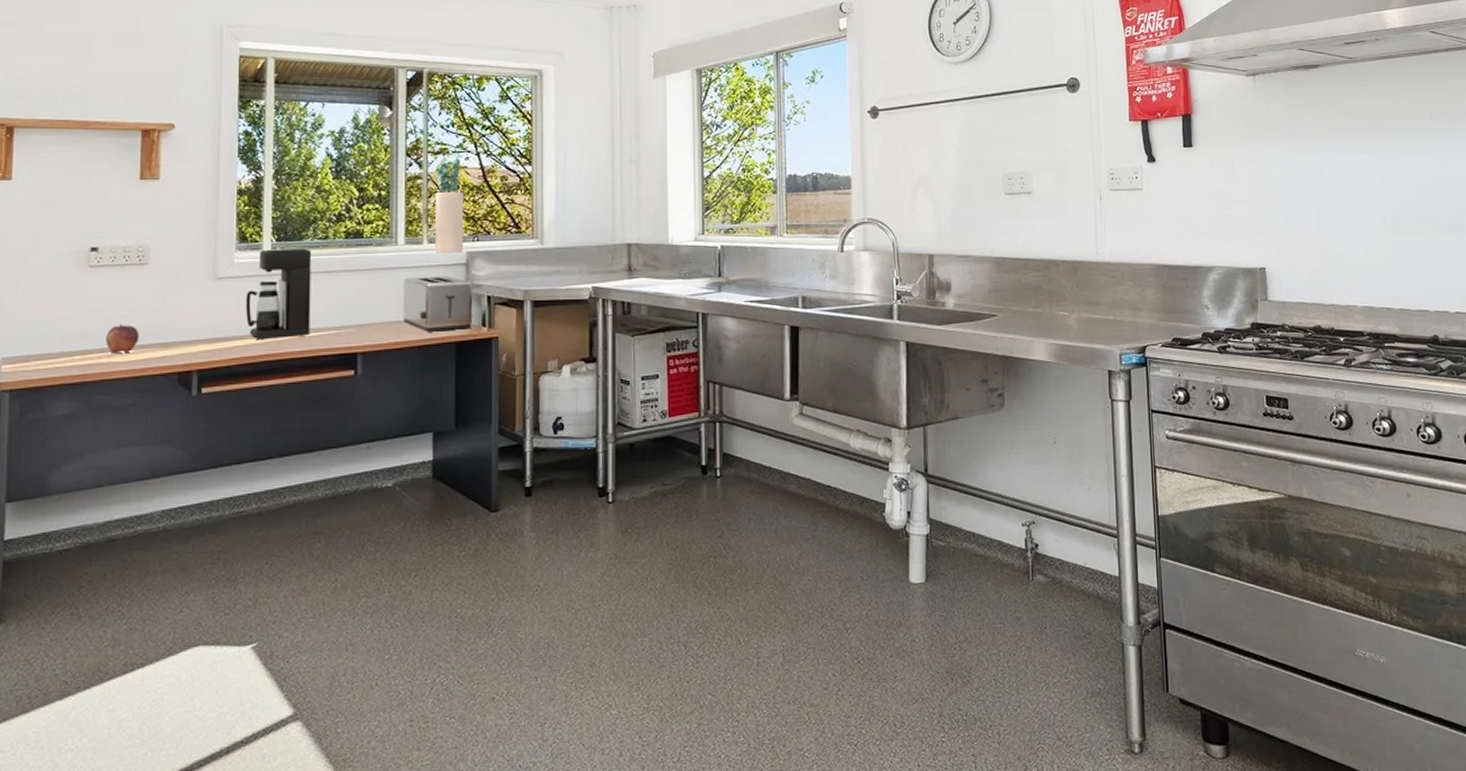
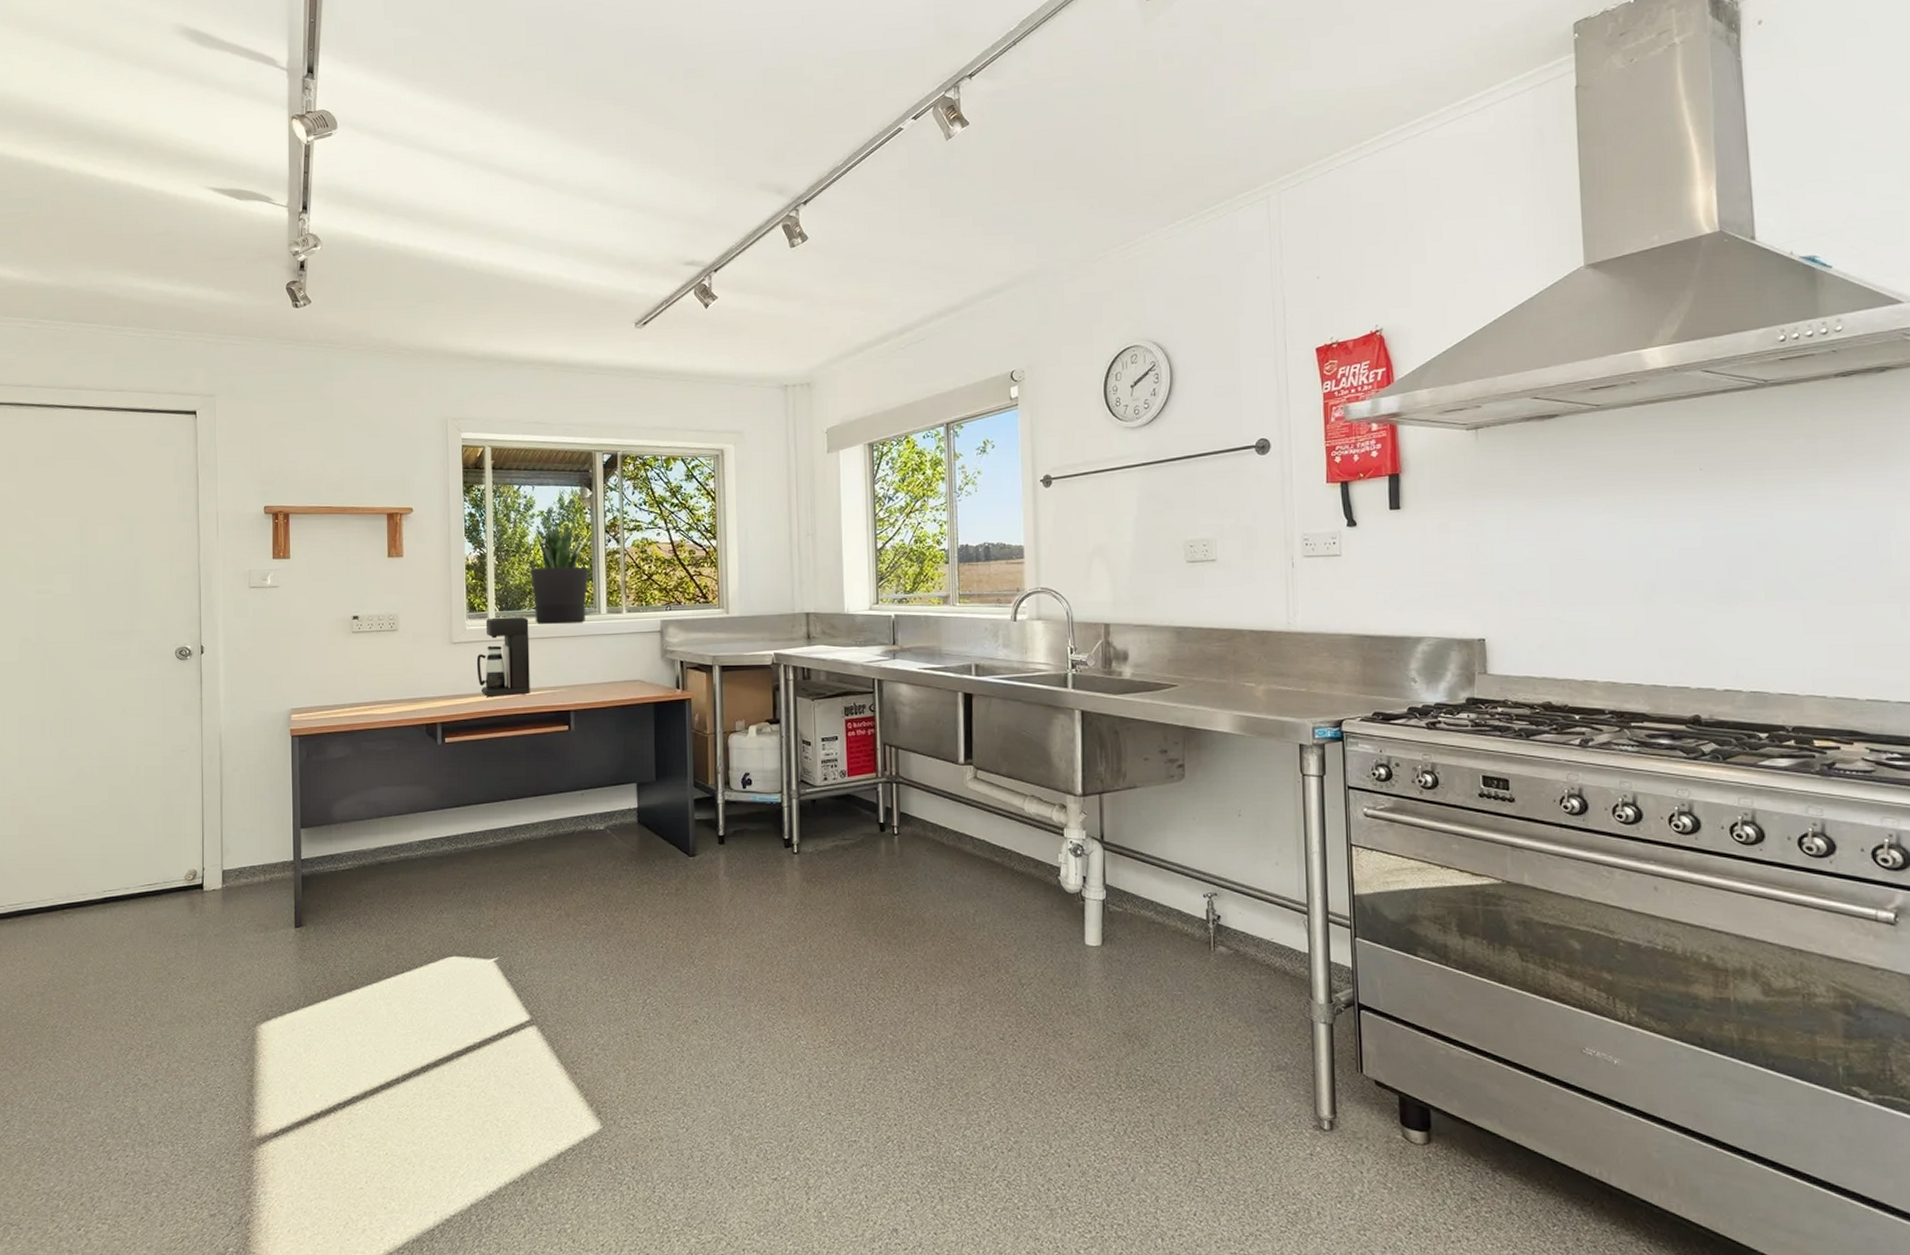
fruit: present [105,323,140,354] -> none [368,681,394,707]
planter: none [316,139,386,258] -> present [530,519,589,625]
toaster: present [403,275,473,332] -> none [607,642,668,693]
vase: present [435,150,464,253] -> none [632,526,658,622]

